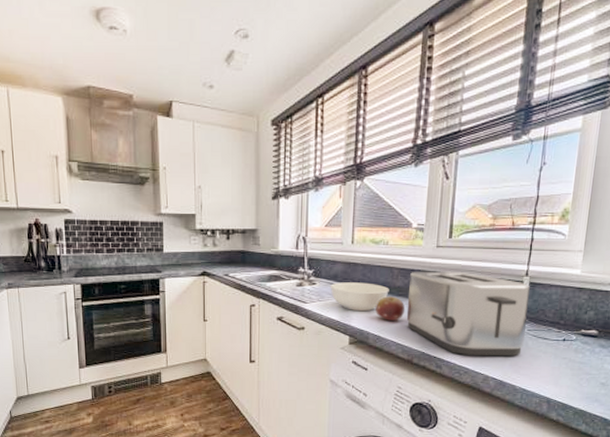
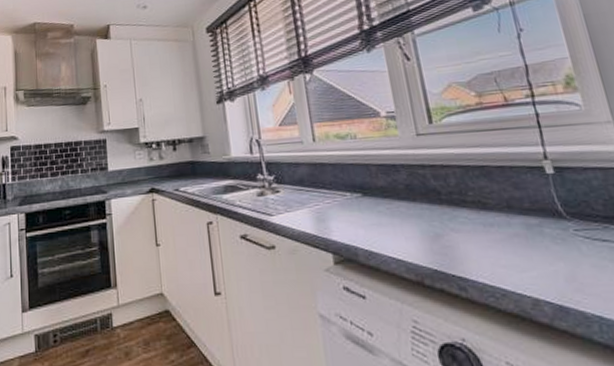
bowl: present [330,282,389,312] -> none [296,185,371,222]
fruit: present [375,296,405,321] -> none [357,199,398,230]
toaster: present [406,271,530,356] -> none [391,161,576,271]

